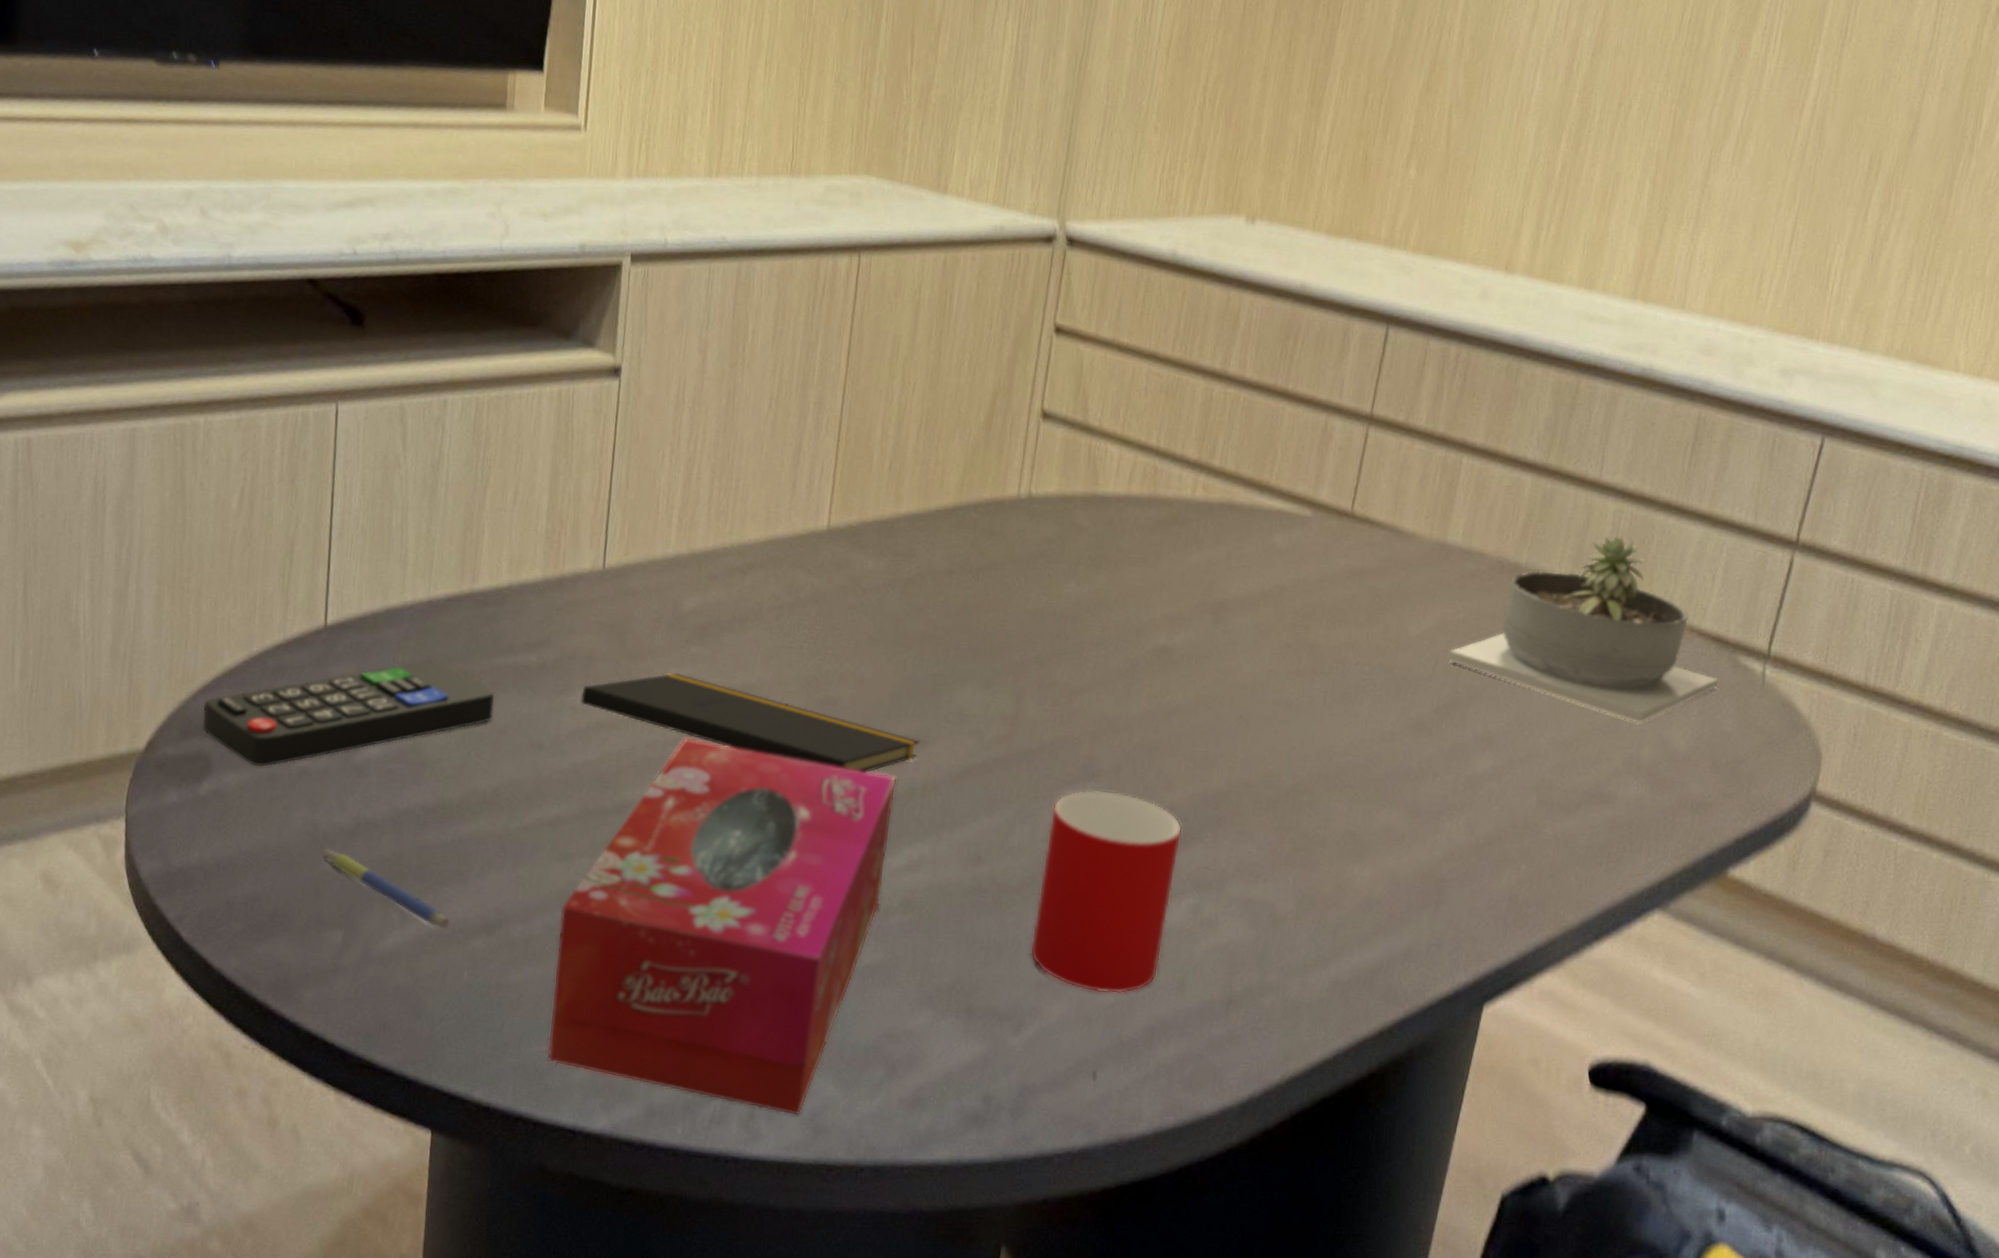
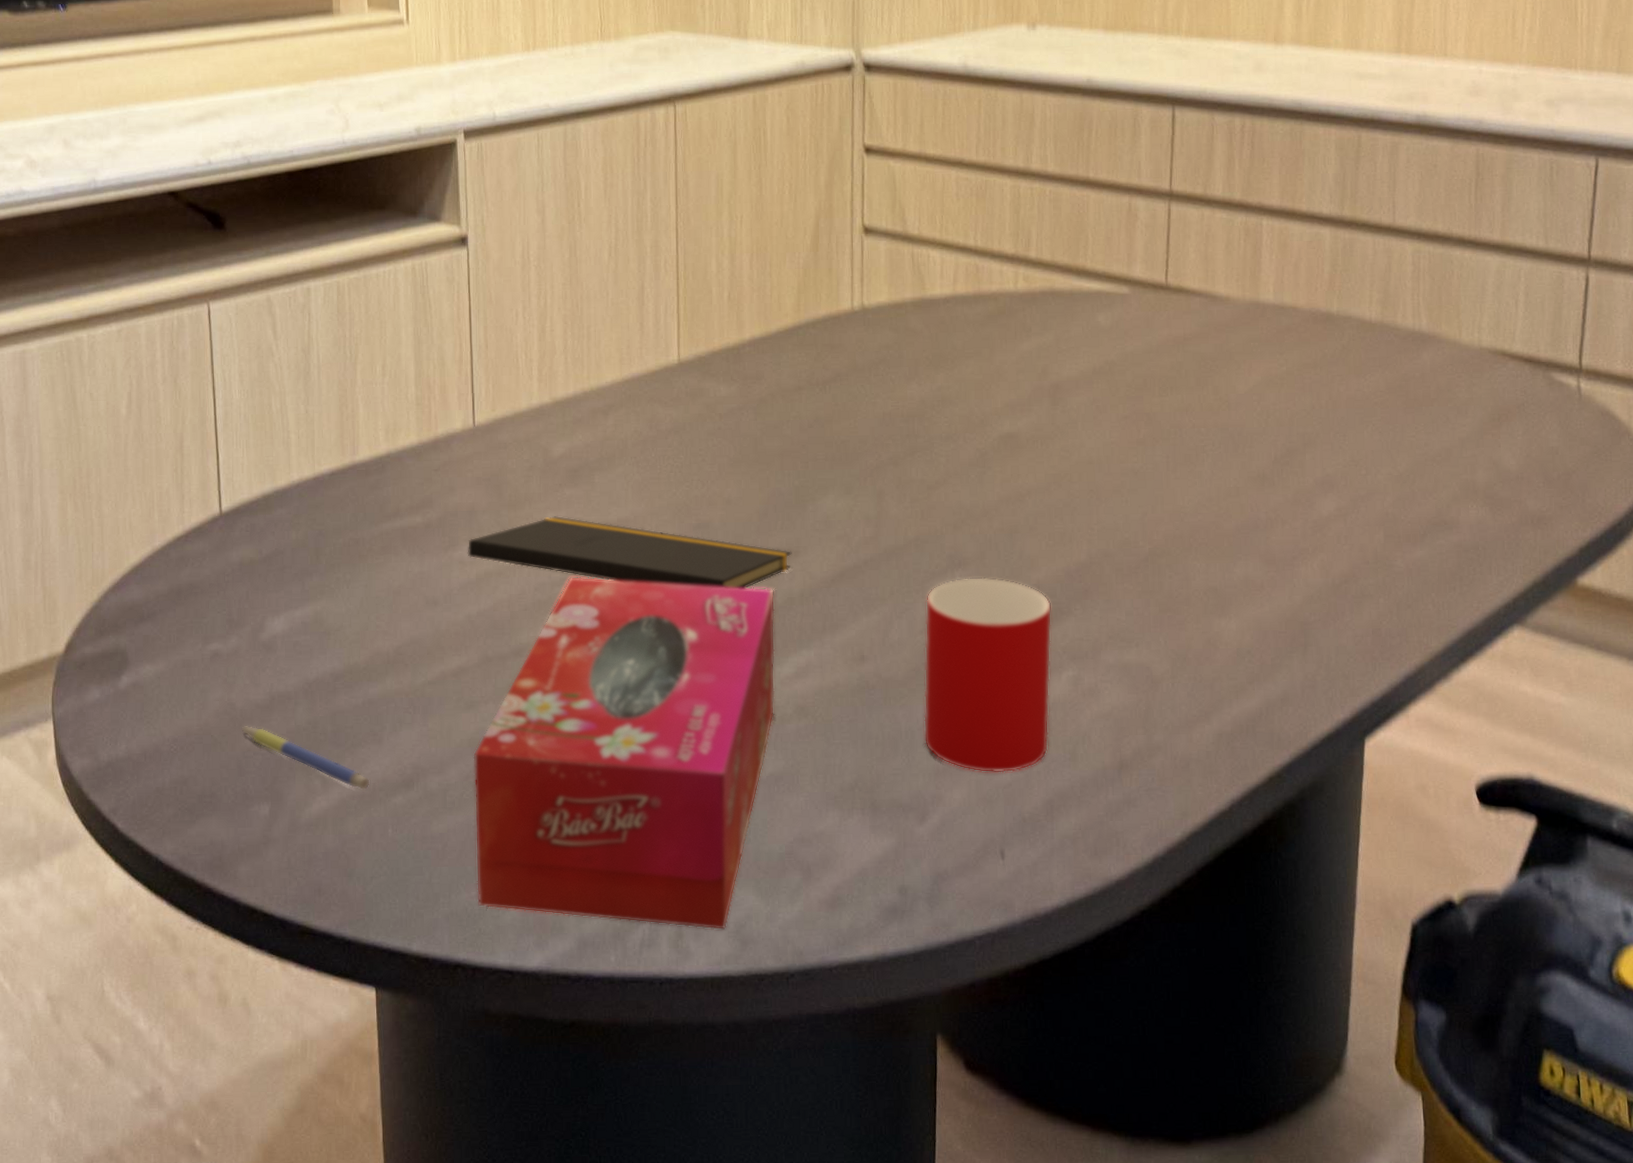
remote control: present [202,660,495,767] -> none [115,533,387,655]
succulent planter: present [1446,535,1718,724] -> none [1277,274,1537,450]

